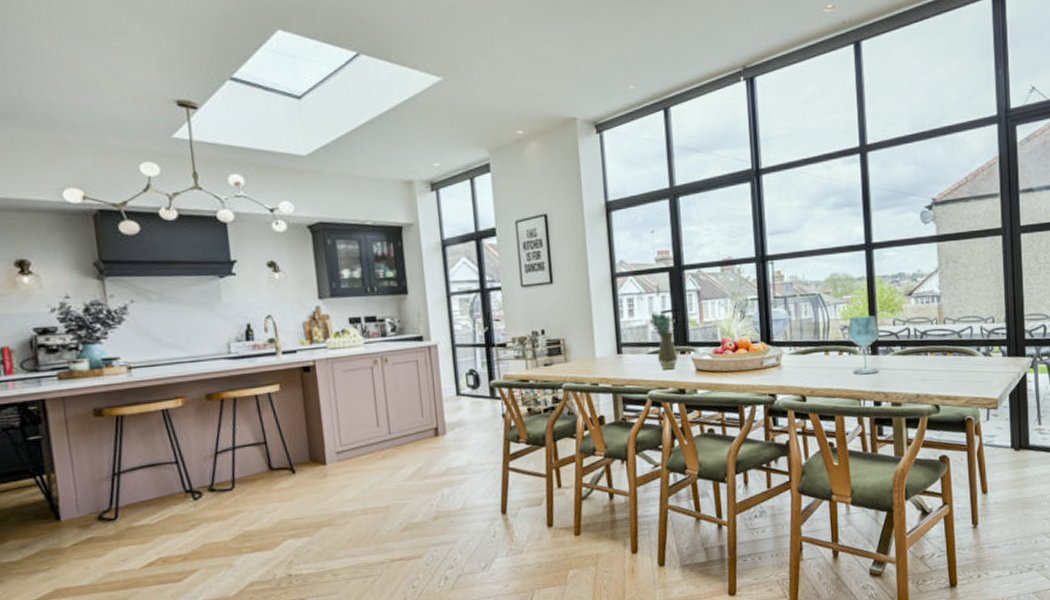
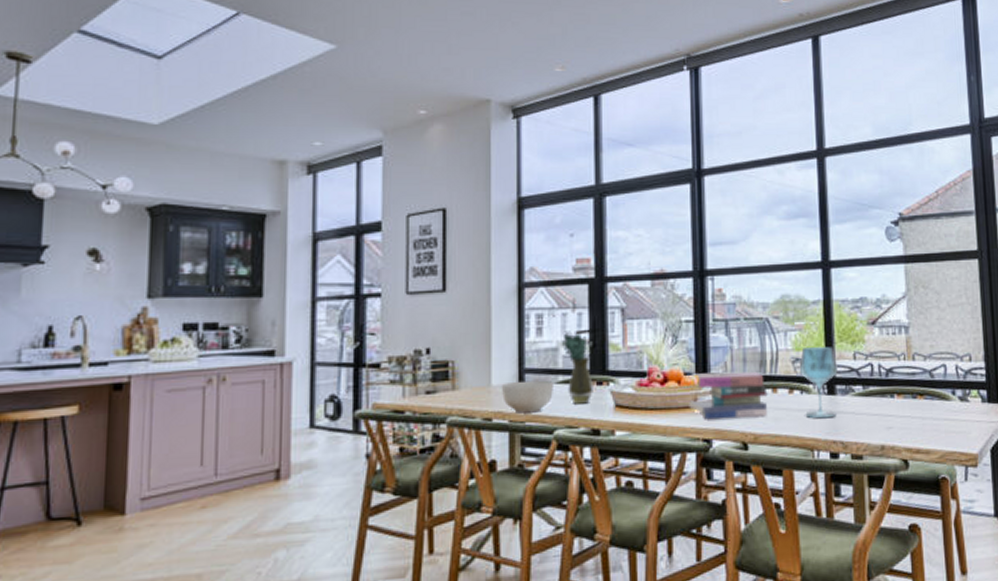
bowl: none [603,352,647,379] -> present [501,380,555,414]
books: none [756,338,821,378] -> present [689,371,768,419]

